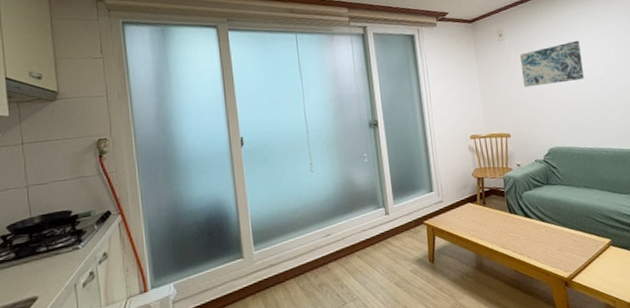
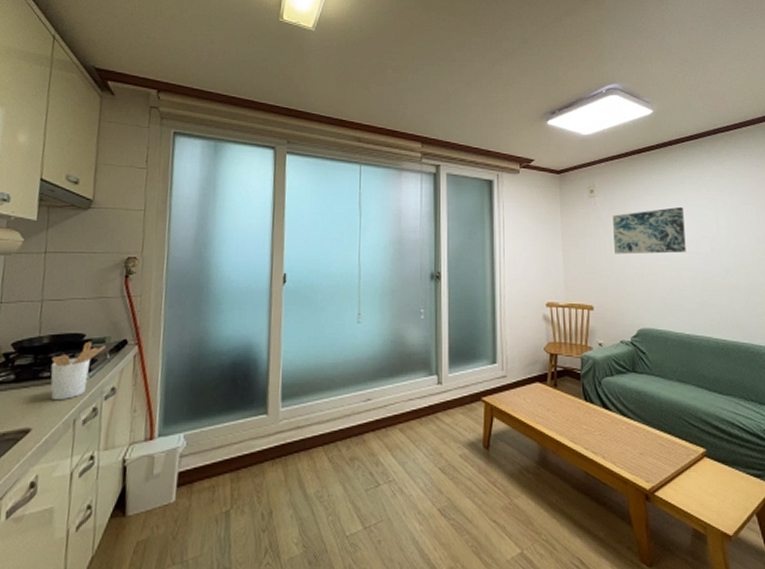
utensil holder: none [45,216,92,271] -> present [50,341,106,401]

